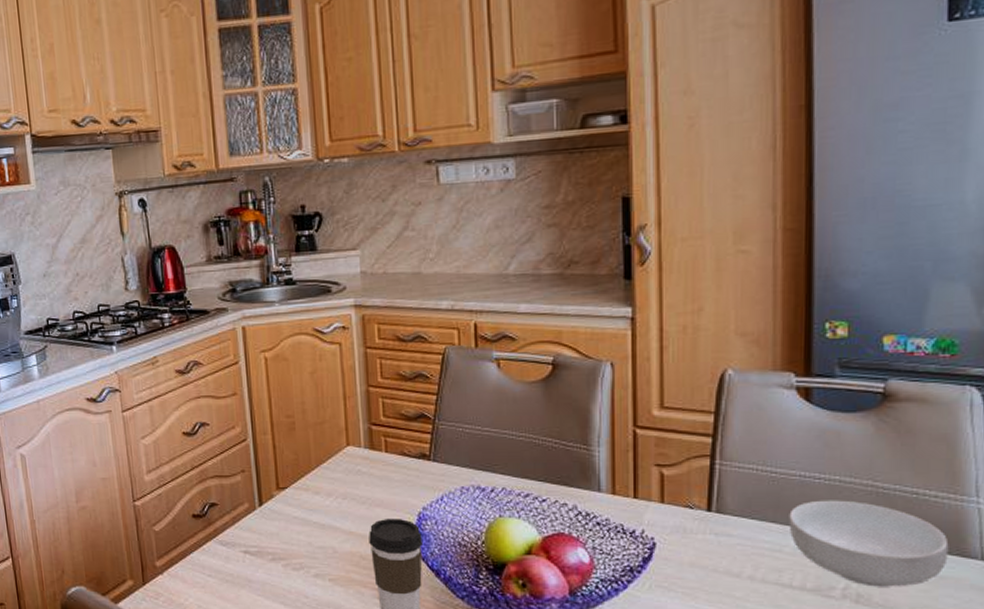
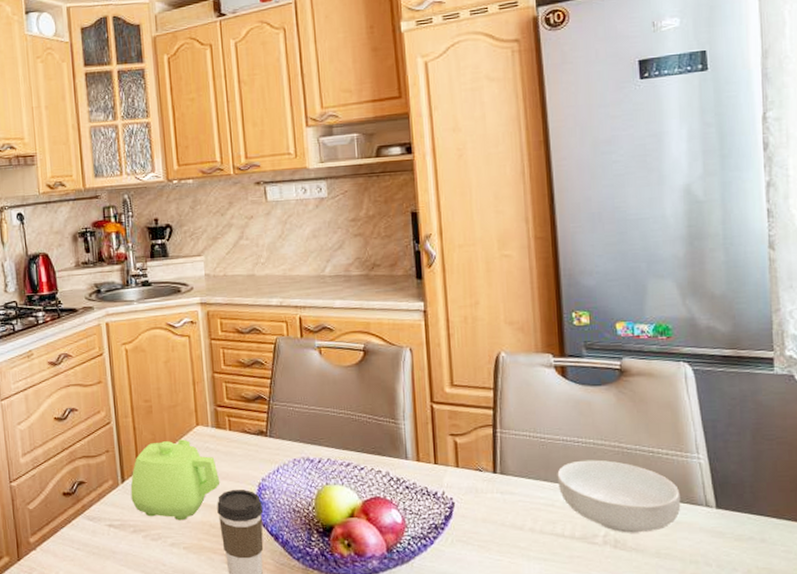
teapot: none [269,460,374,550] -> present [130,439,220,521]

